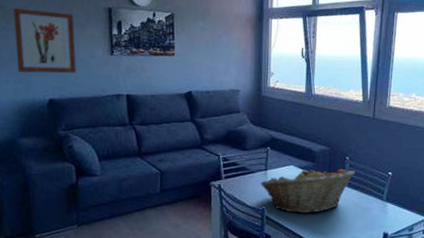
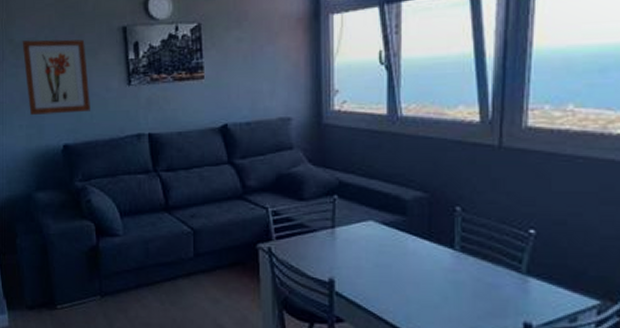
fruit basket: present [261,168,355,213] -> none [326,224,471,290]

